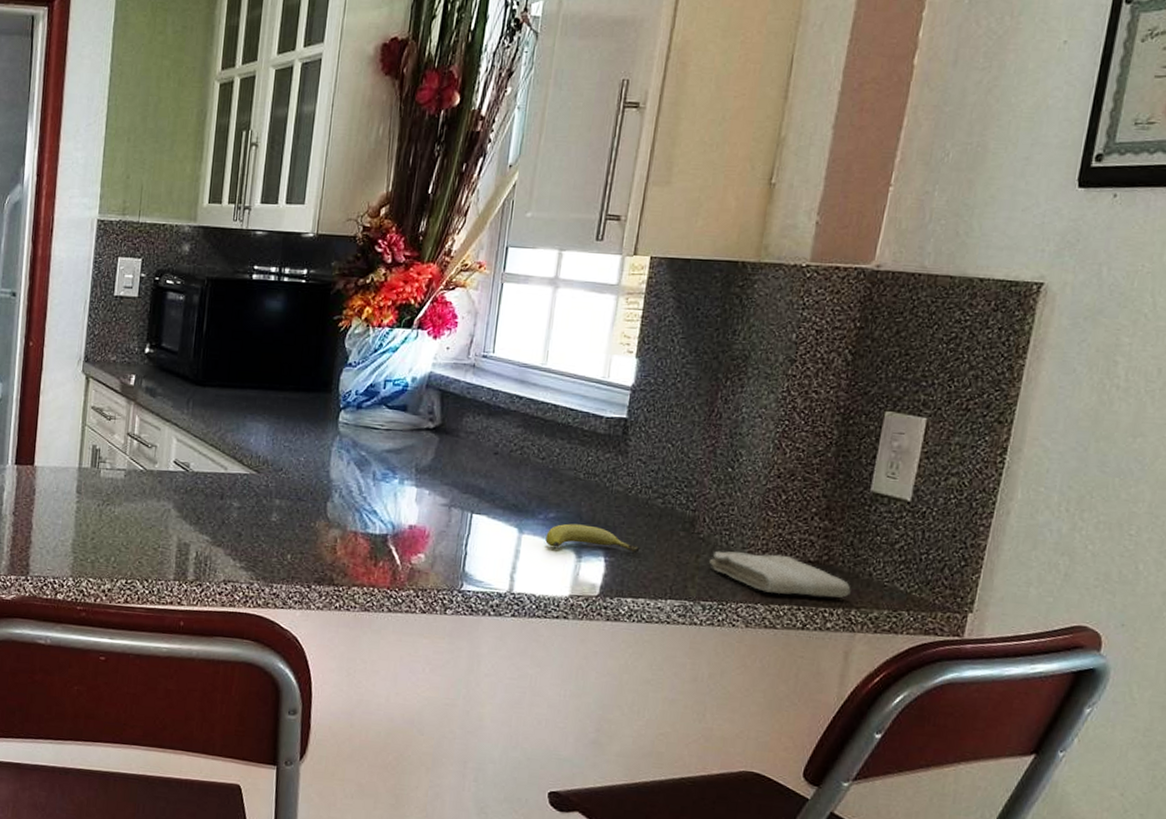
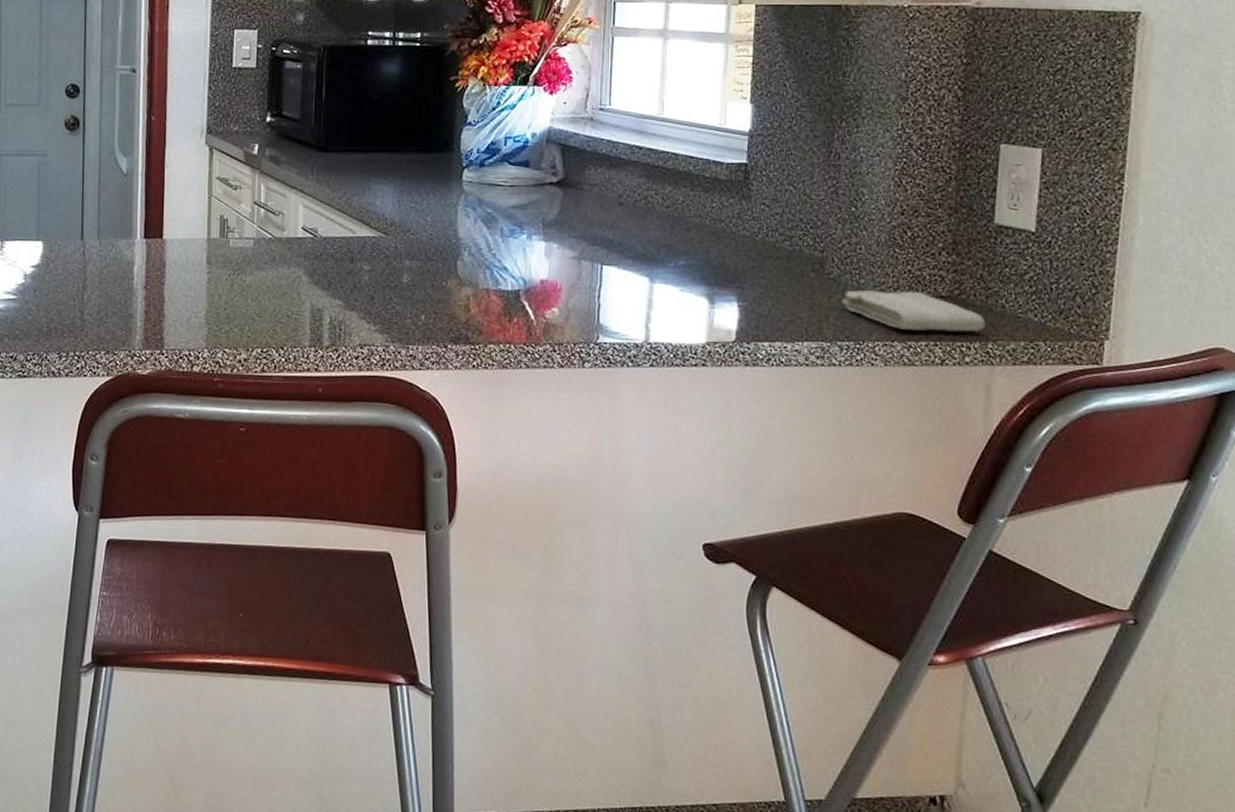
fruit: present [545,523,640,553] -> none [677,270,772,296]

